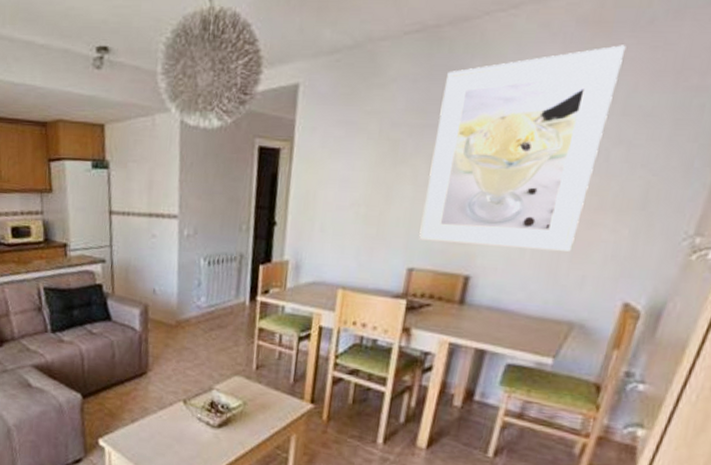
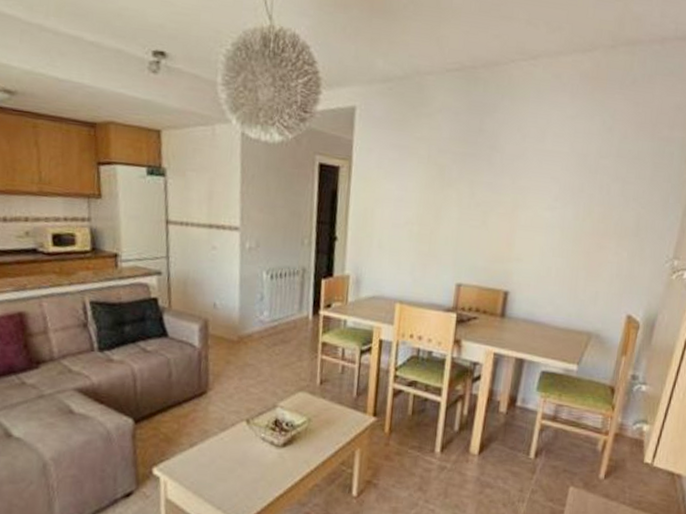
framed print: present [419,45,626,253] -> none [465,99,617,271]

